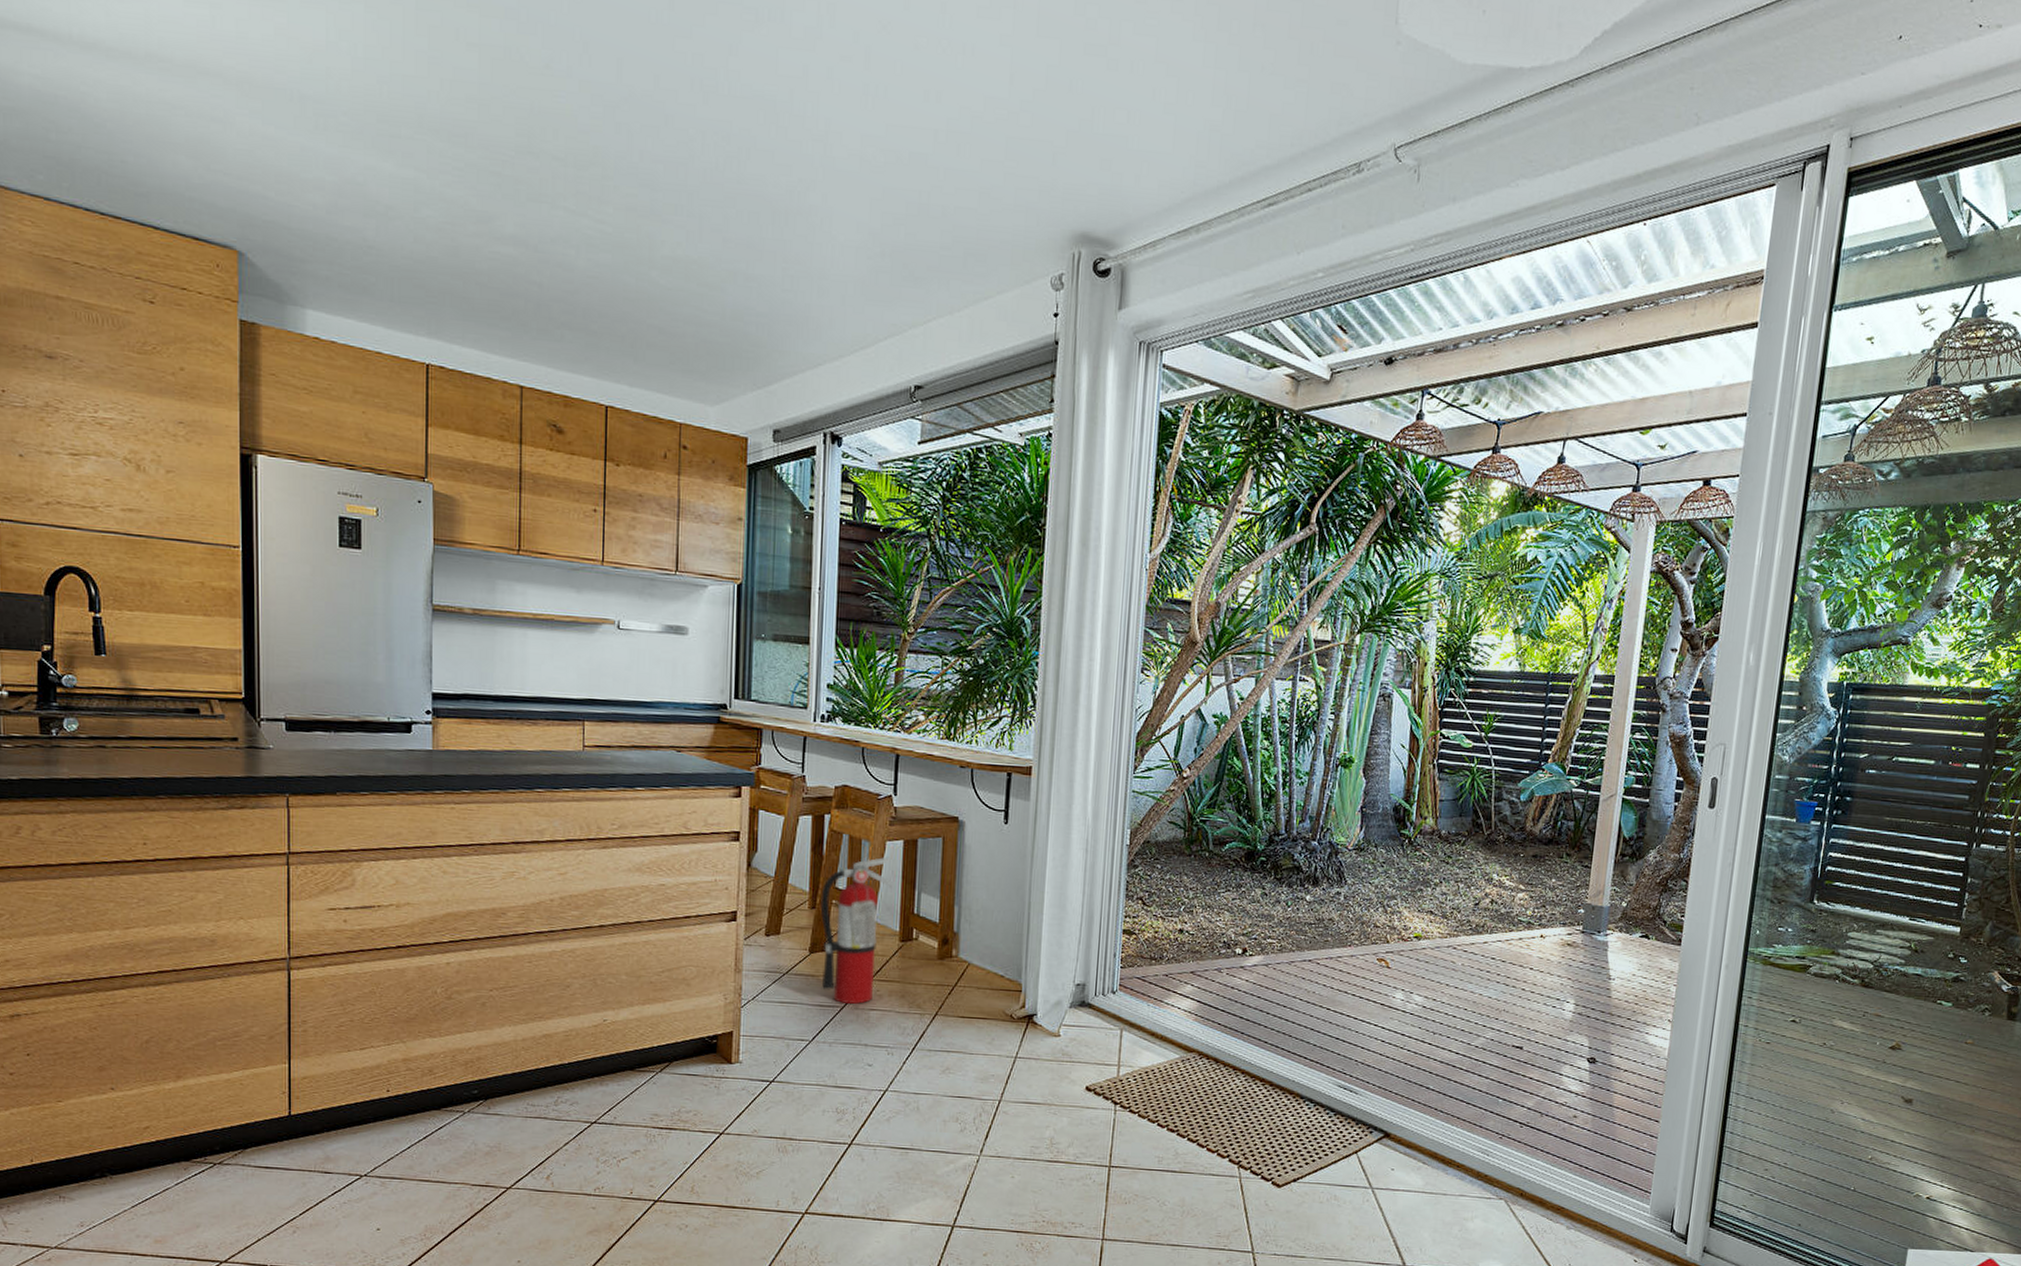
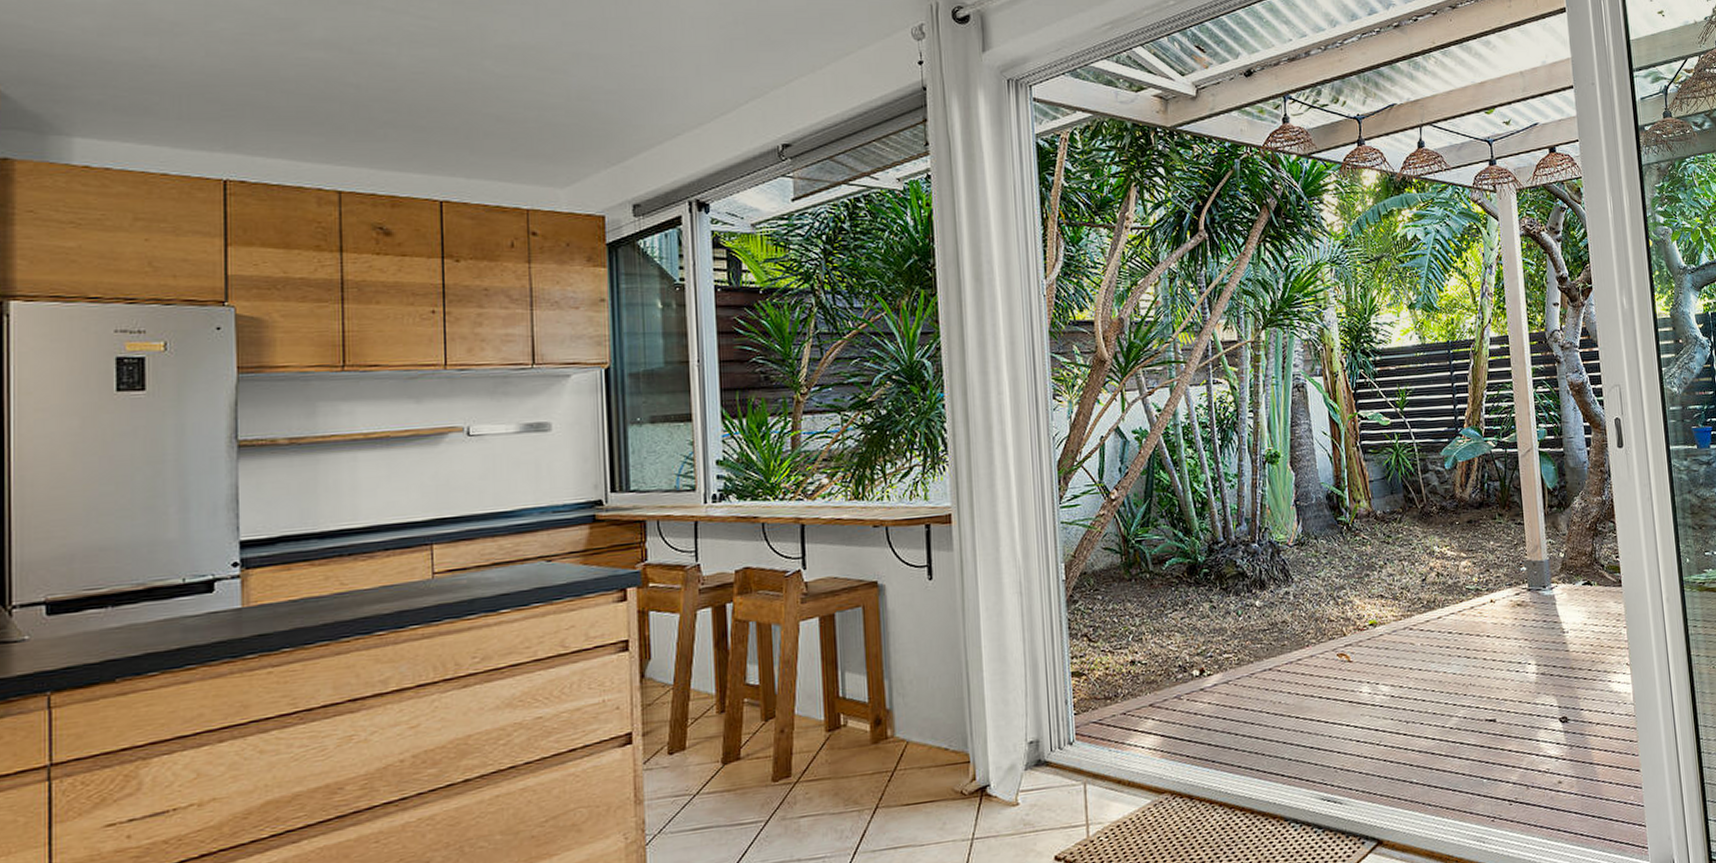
fire extinguisher: present [820,855,894,1004] -> none [730,638,813,817]

